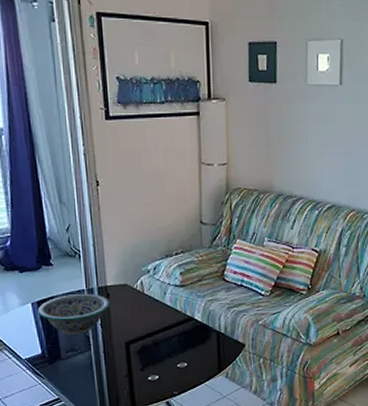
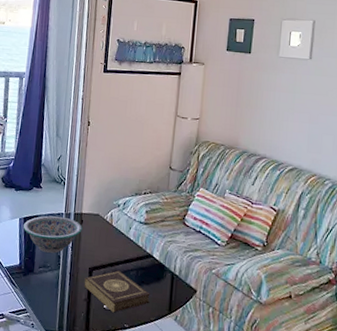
book: none [121,339,197,383] -> present [84,270,150,313]

